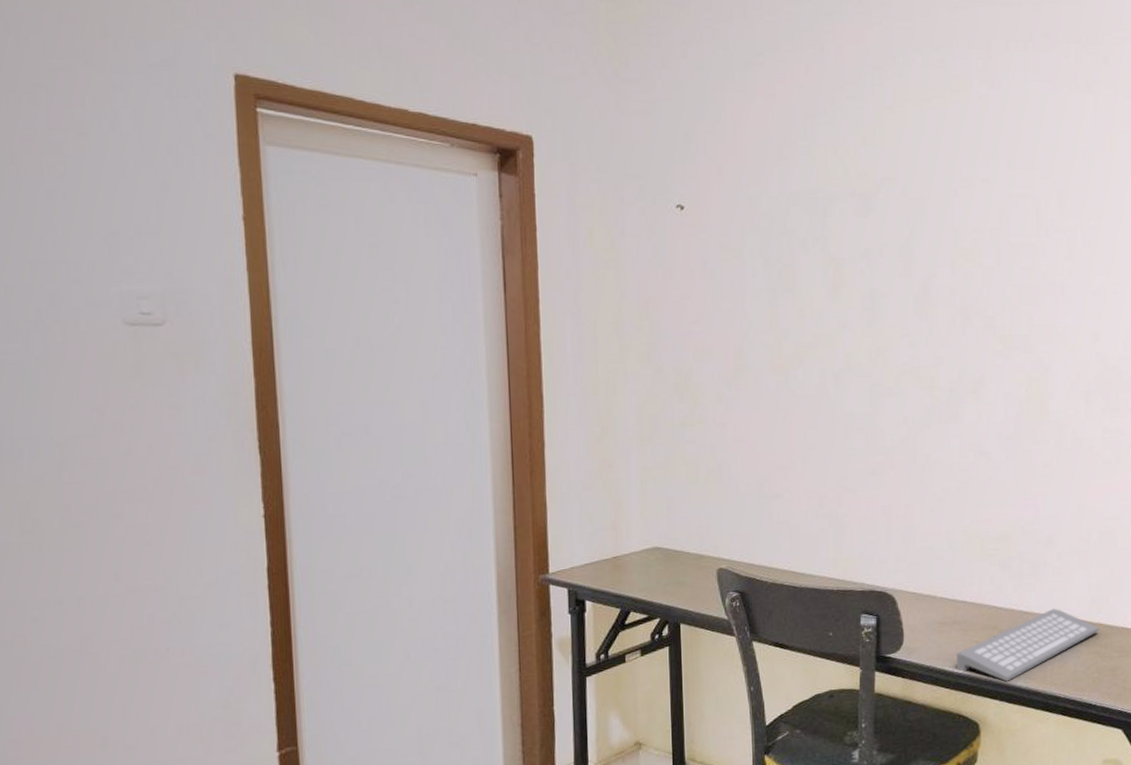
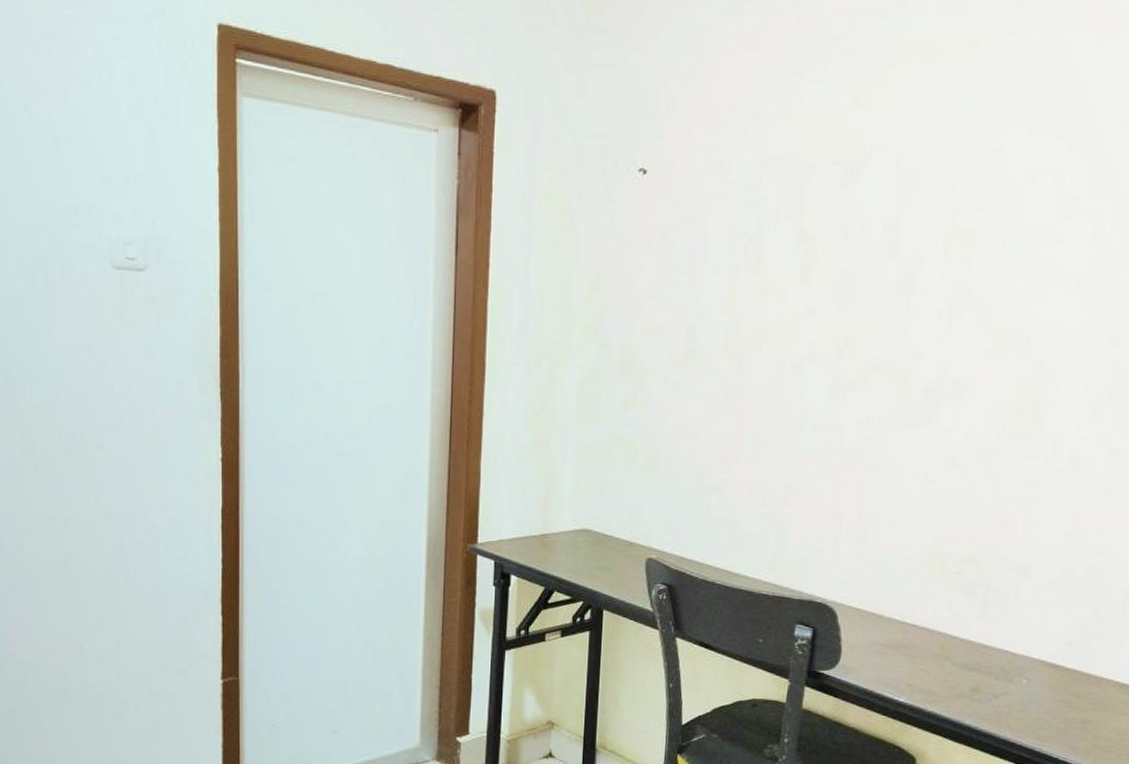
computer keyboard: present [955,608,1100,682] -> none [897,645,1074,718]

